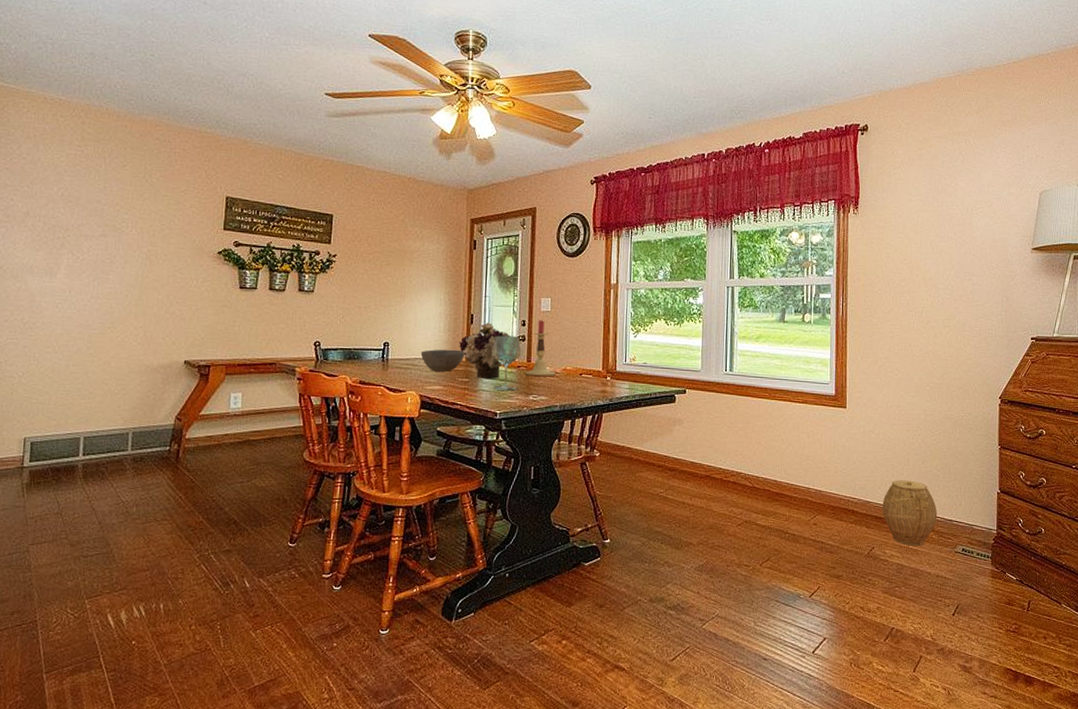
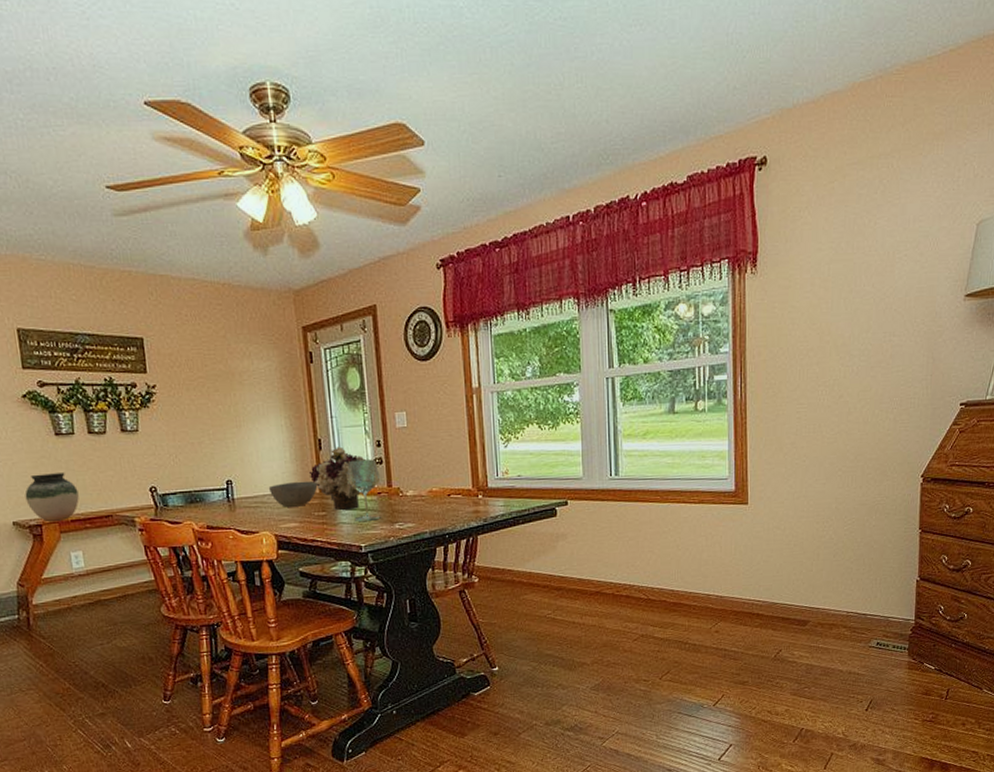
vase: none [201,320,250,364] -> present [25,473,79,521]
candlestick: present [524,320,556,377] -> none [386,438,421,503]
woven basket: present [882,480,938,546] -> none [789,576,850,645]

